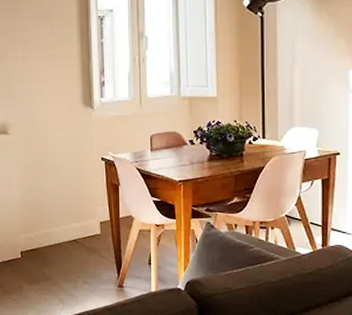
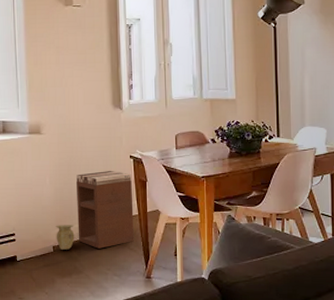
vase: none [23,230,43,256] -> present [55,225,75,250]
nightstand: none [45,174,106,255] -> present [76,171,134,249]

